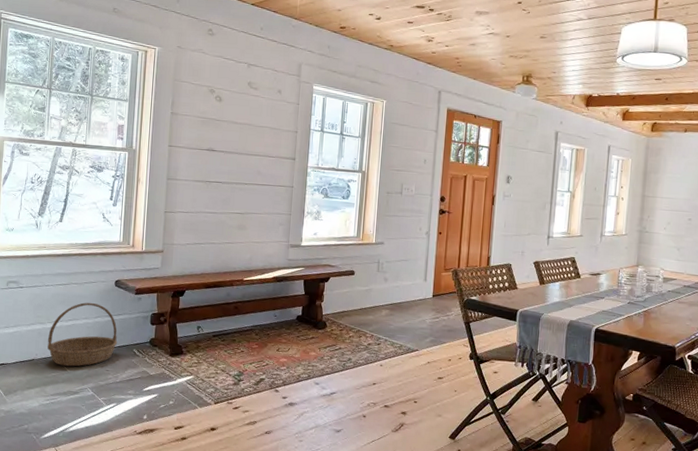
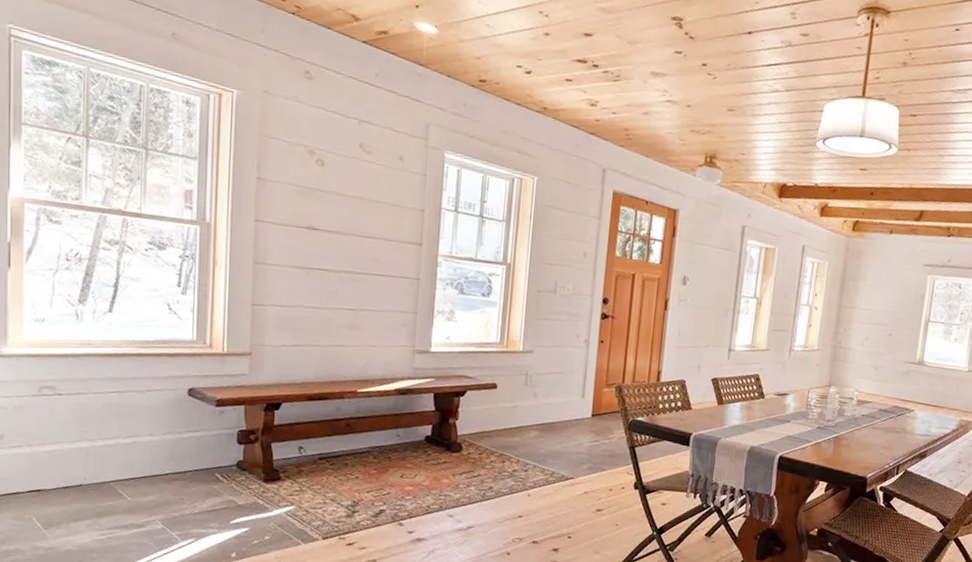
basket: present [47,302,118,367] -> none [100,415,194,494]

